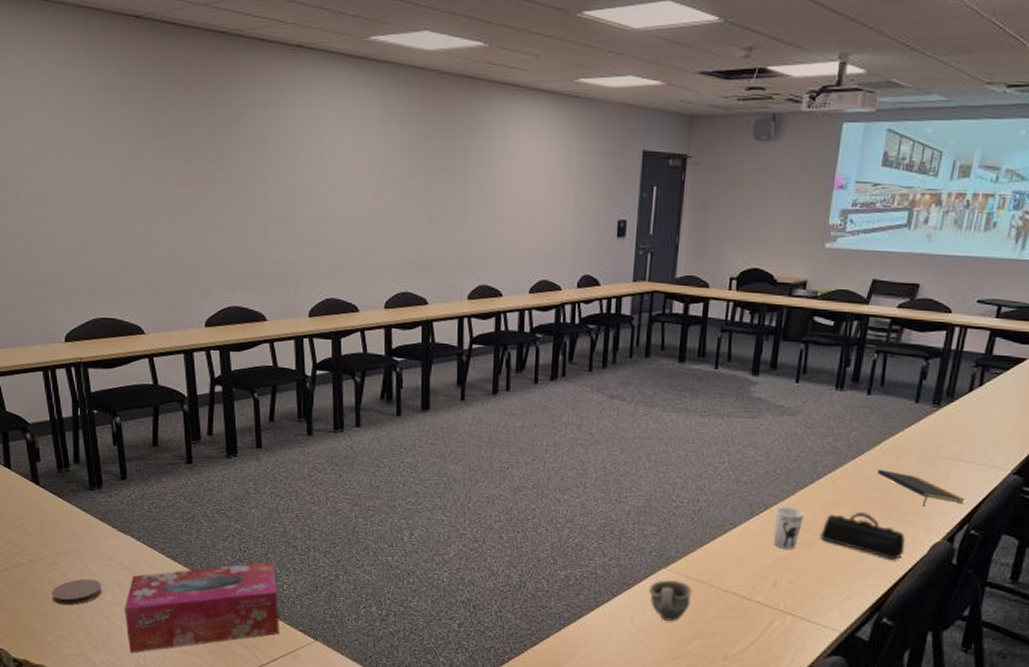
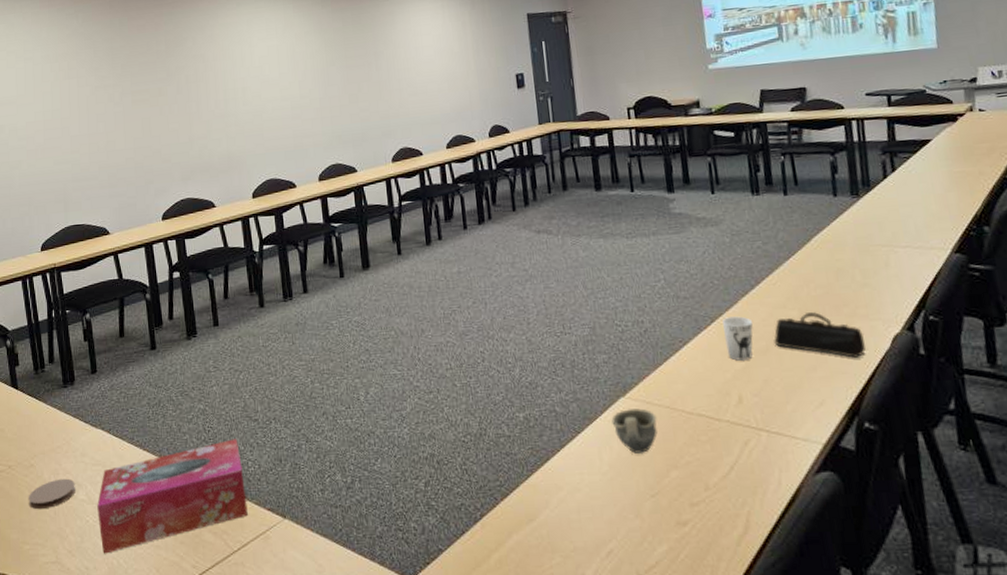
notepad: present [877,469,965,507] -> none [814,266,913,298]

